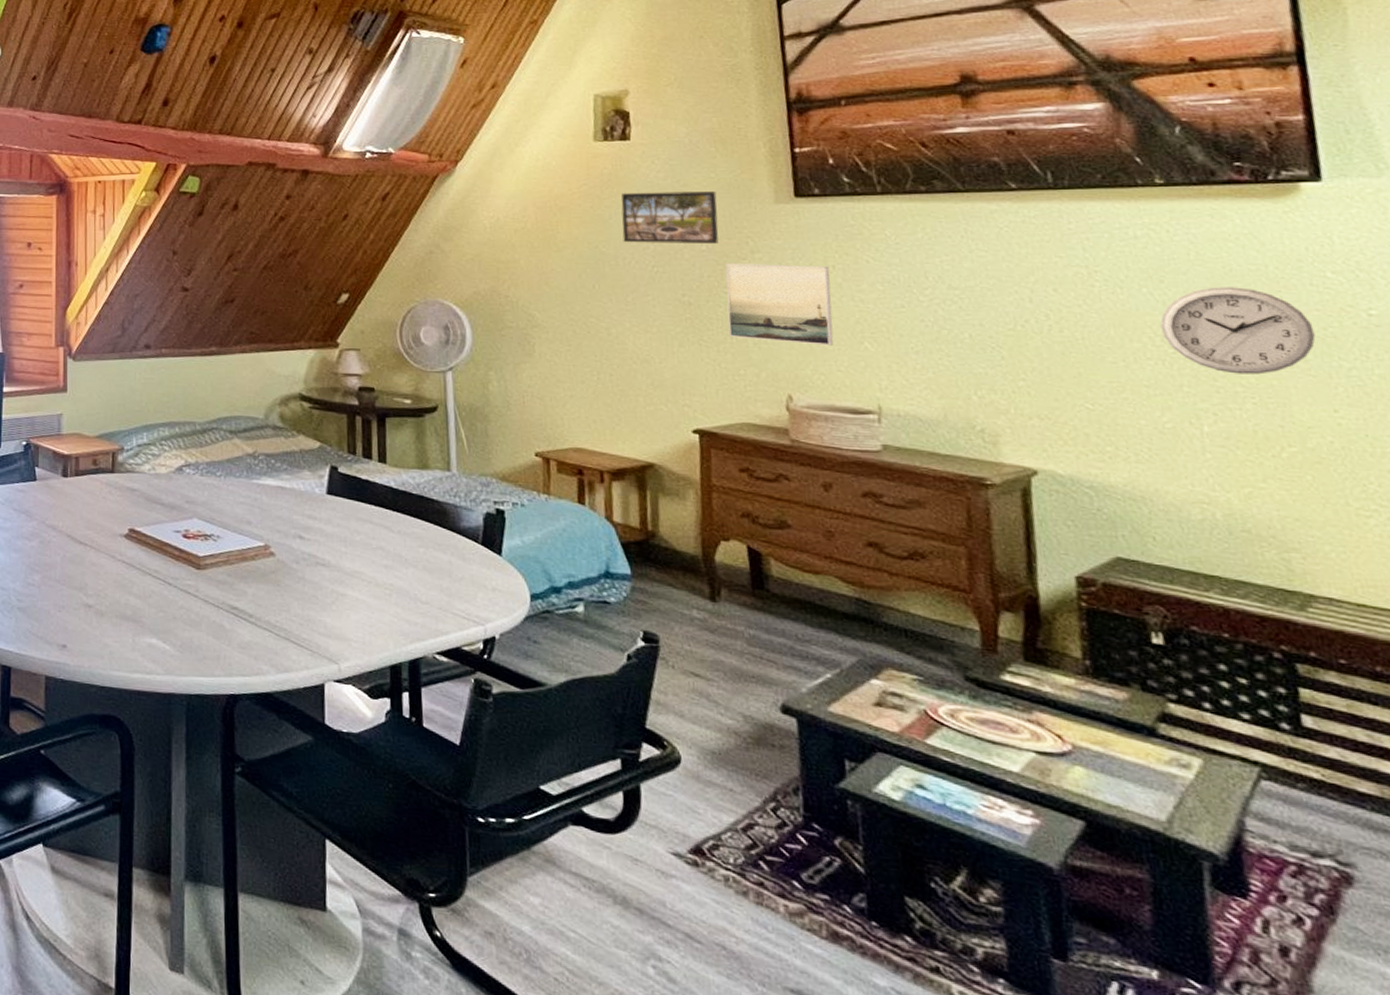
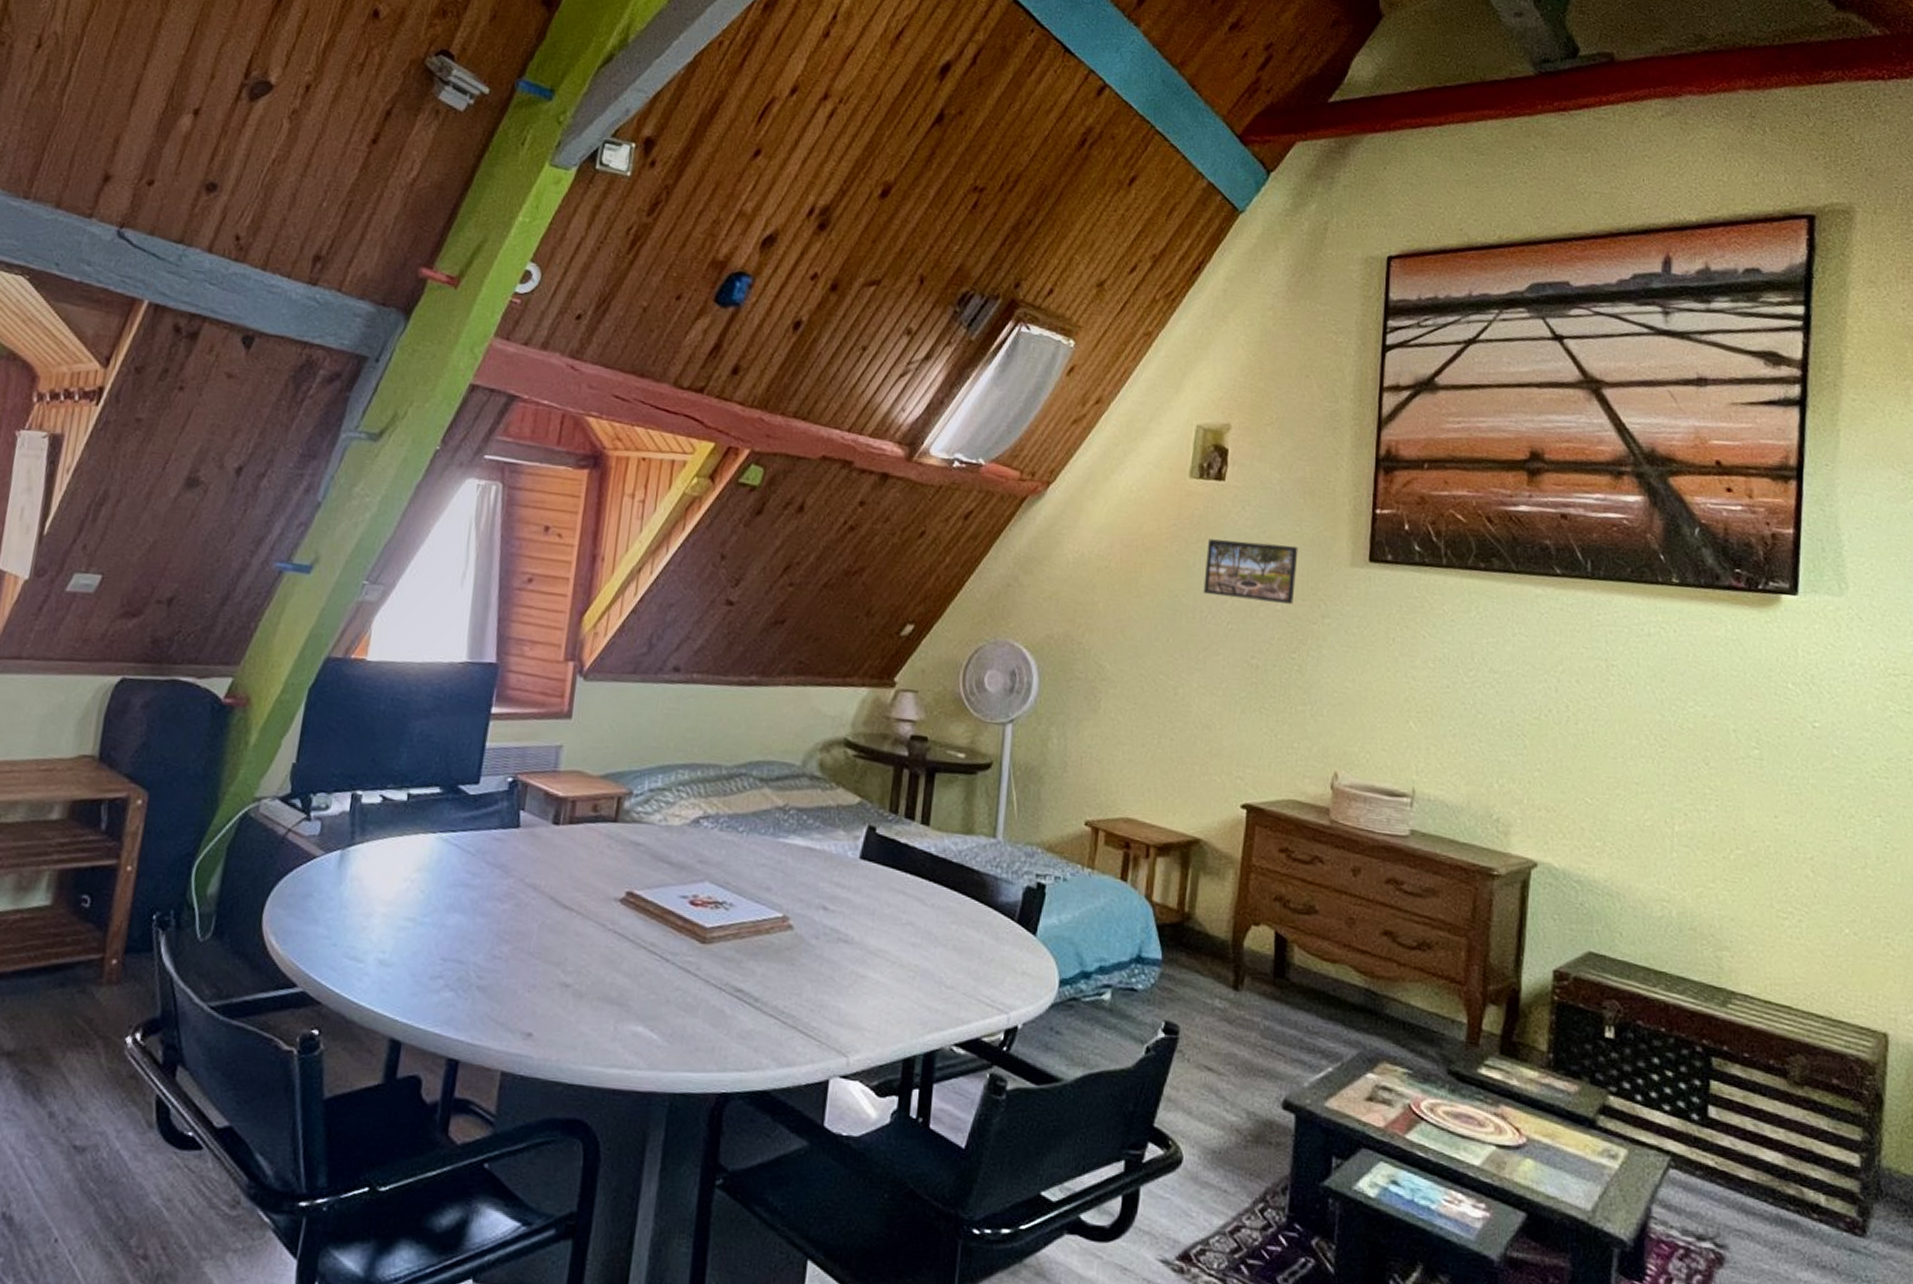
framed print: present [725,263,834,346] -> none [1289,626,1390,723]
wall clock: present [1160,287,1316,375] -> none [1656,689,1771,778]

